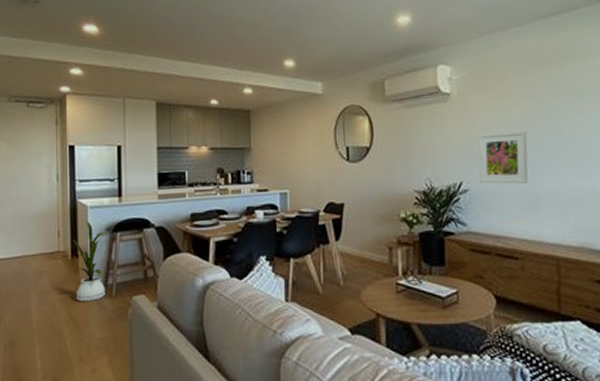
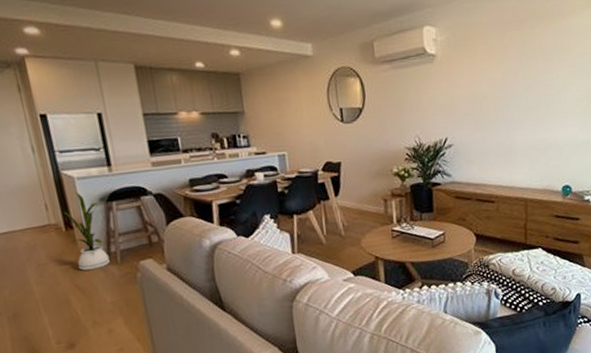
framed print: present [478,131,528,184] -> none [461,89,504,139]

